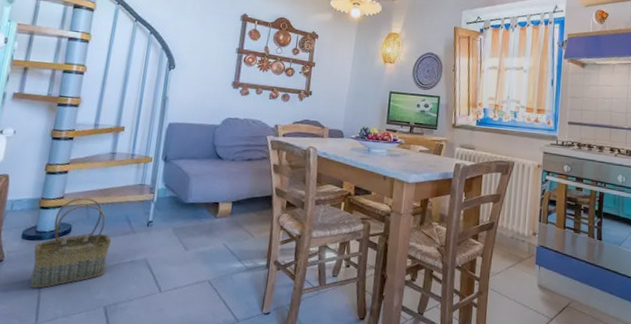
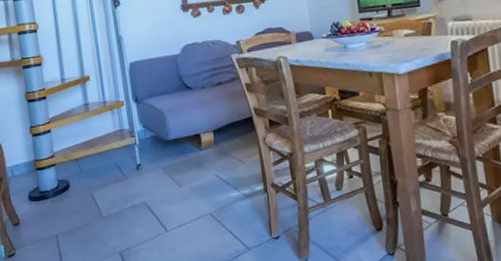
basket: present [30,197,112,288] -> none [42,152,112,244]

